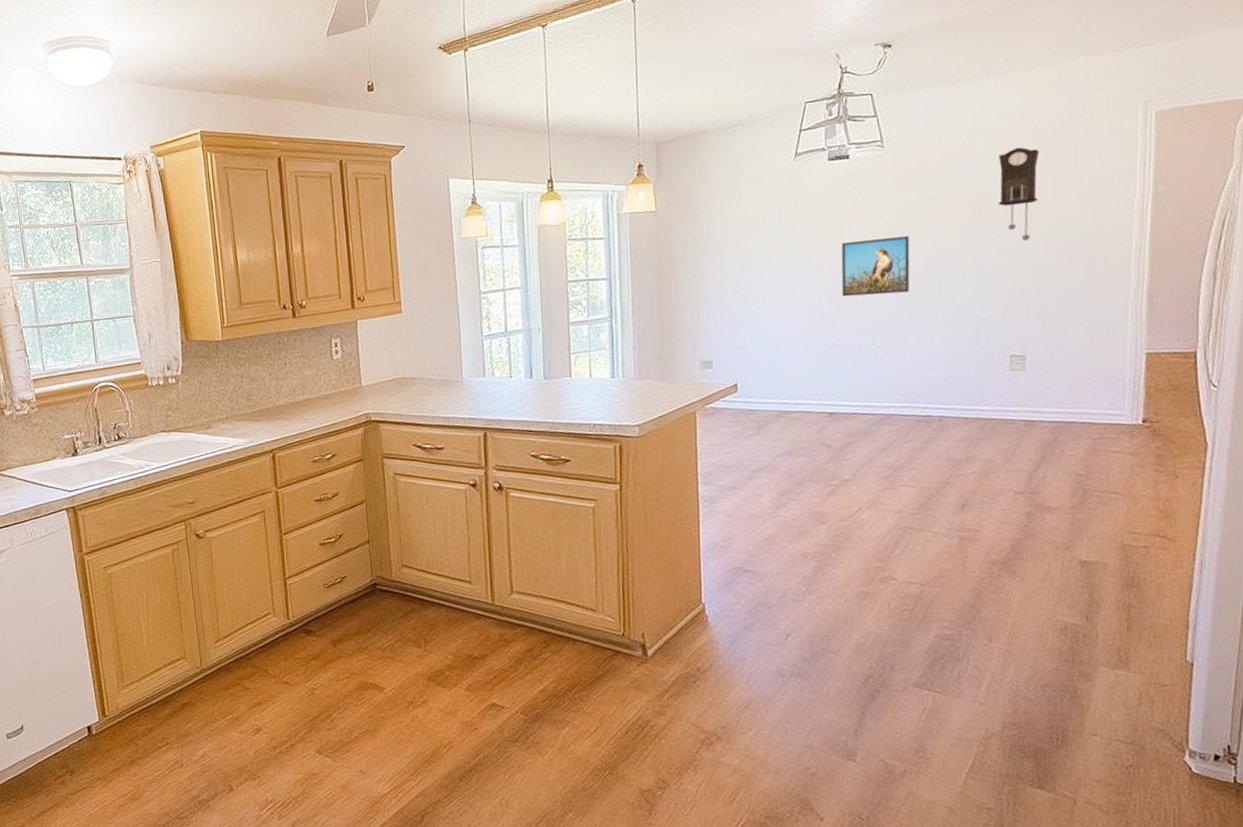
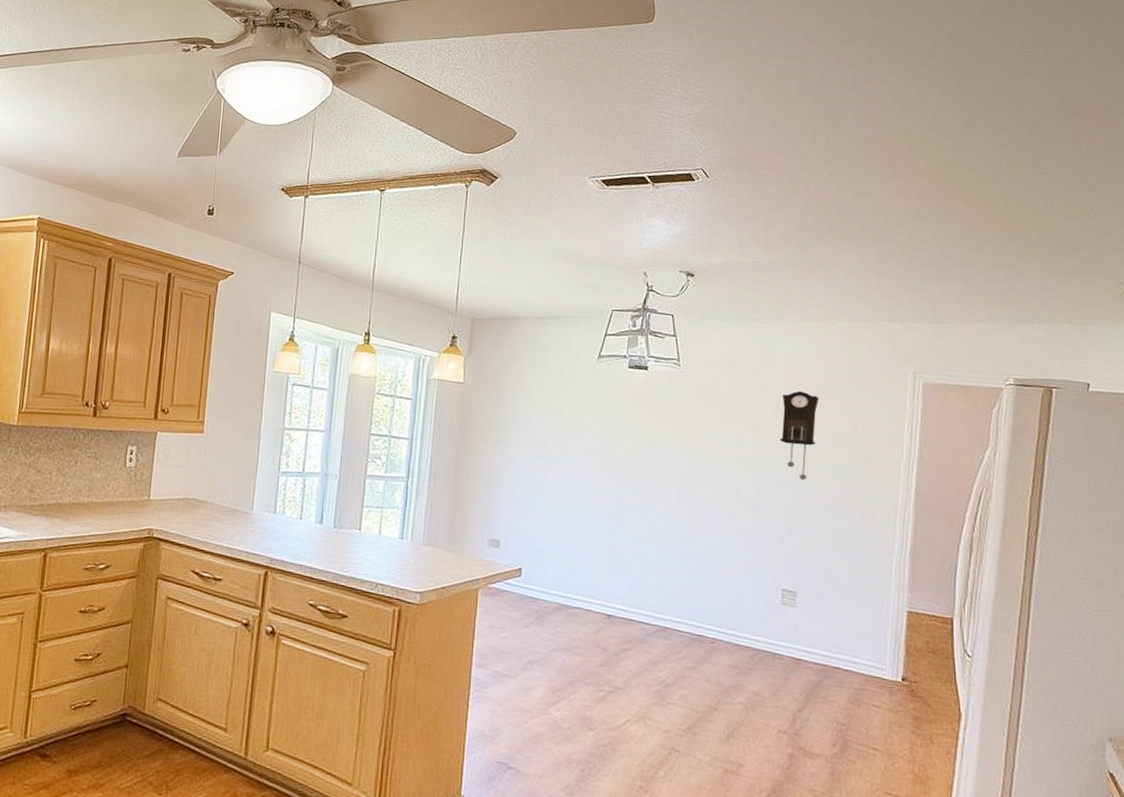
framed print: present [841,236,910,297] -> none [630,449,697,508]

